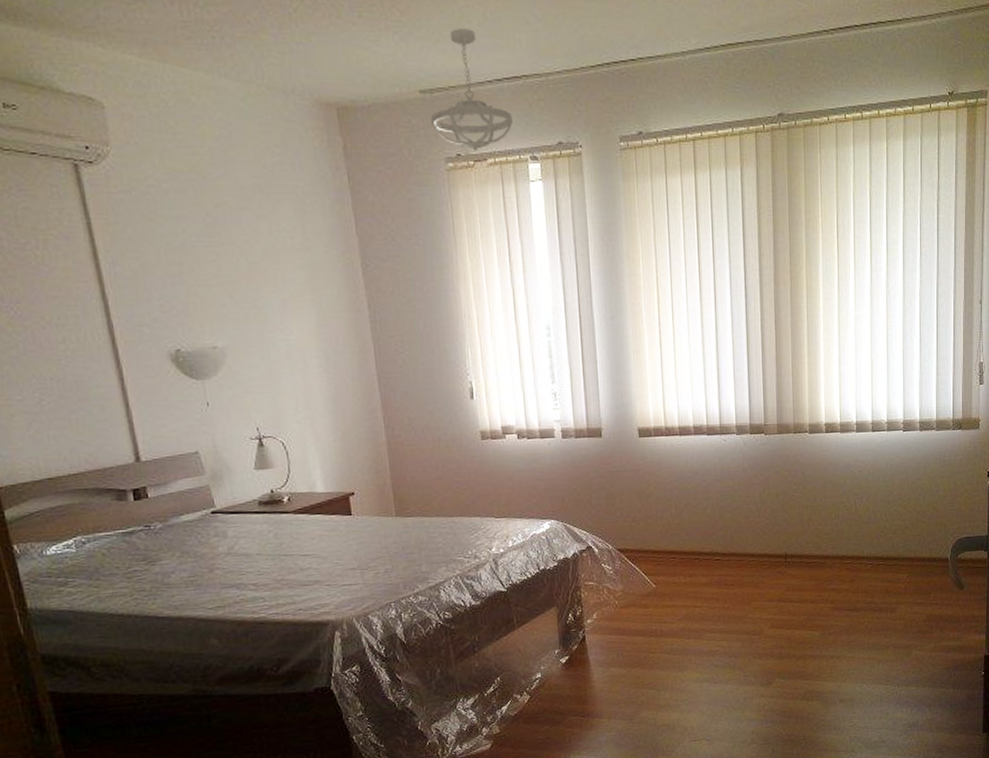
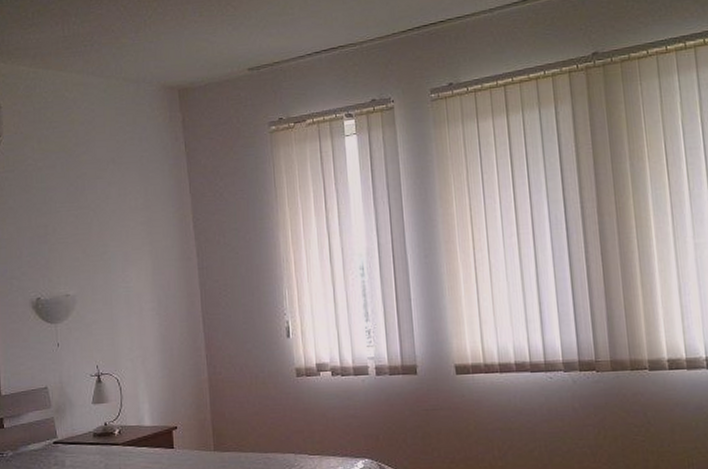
ceiling light fixture: present [431,29,512,151] -> none [257,14,329,114]

